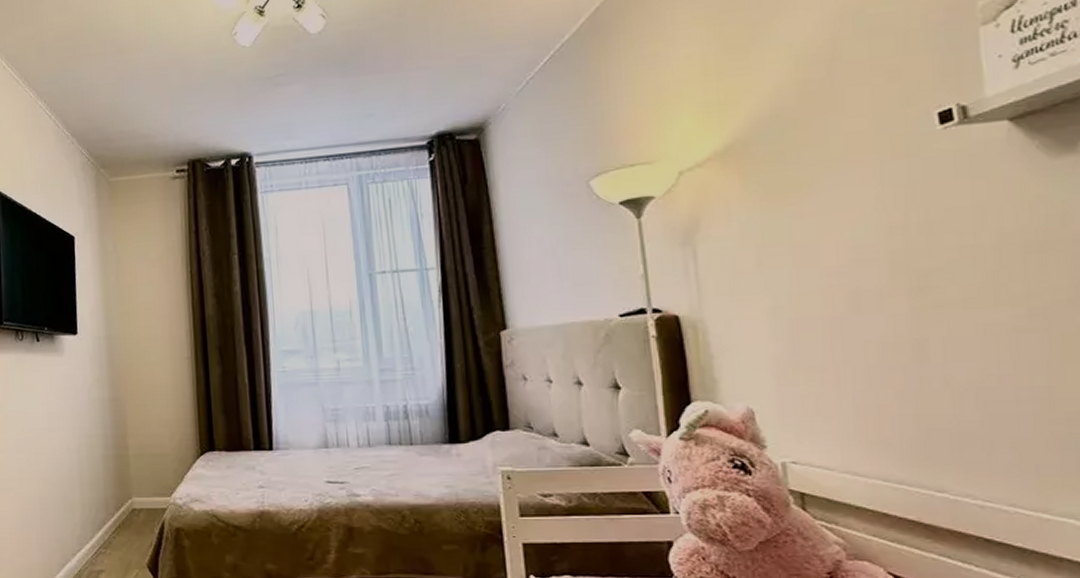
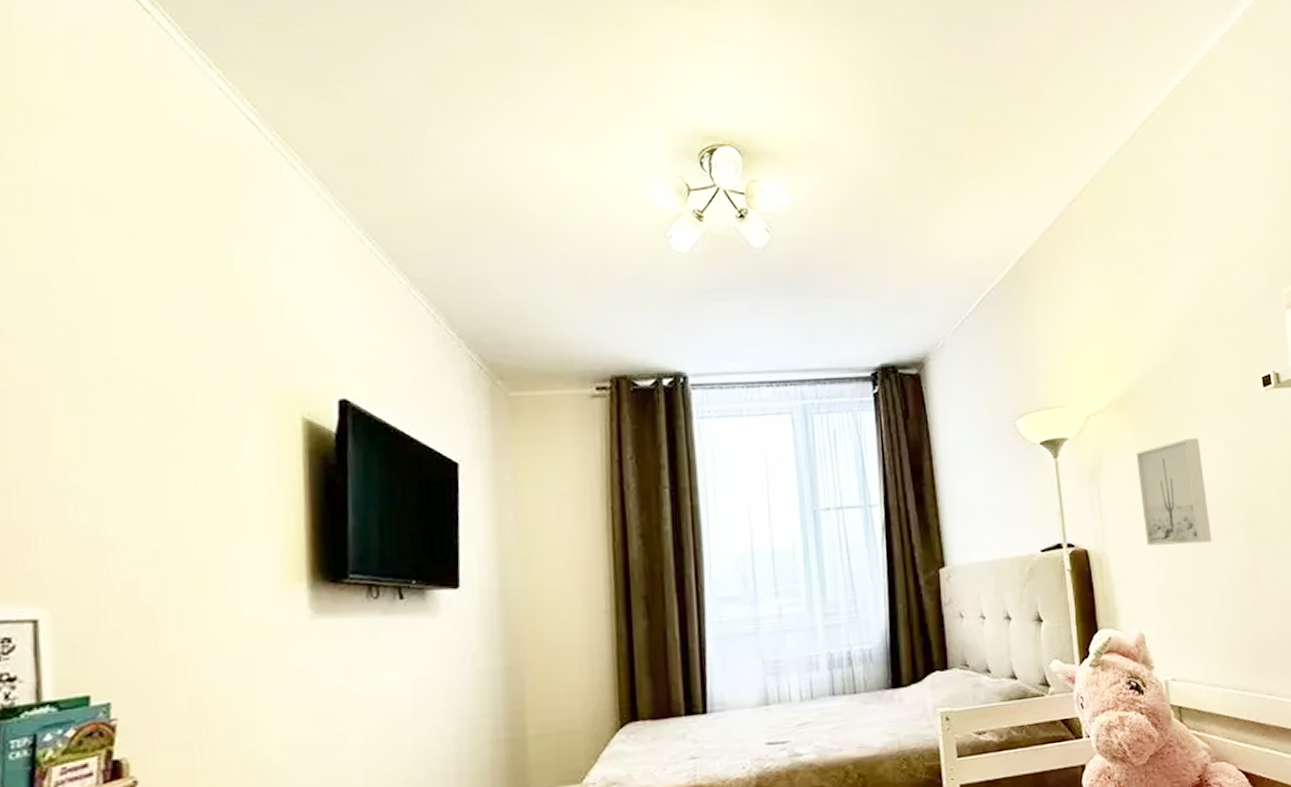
wall art: none [745,190,854,313] -> present [1136,438,1212,546]

